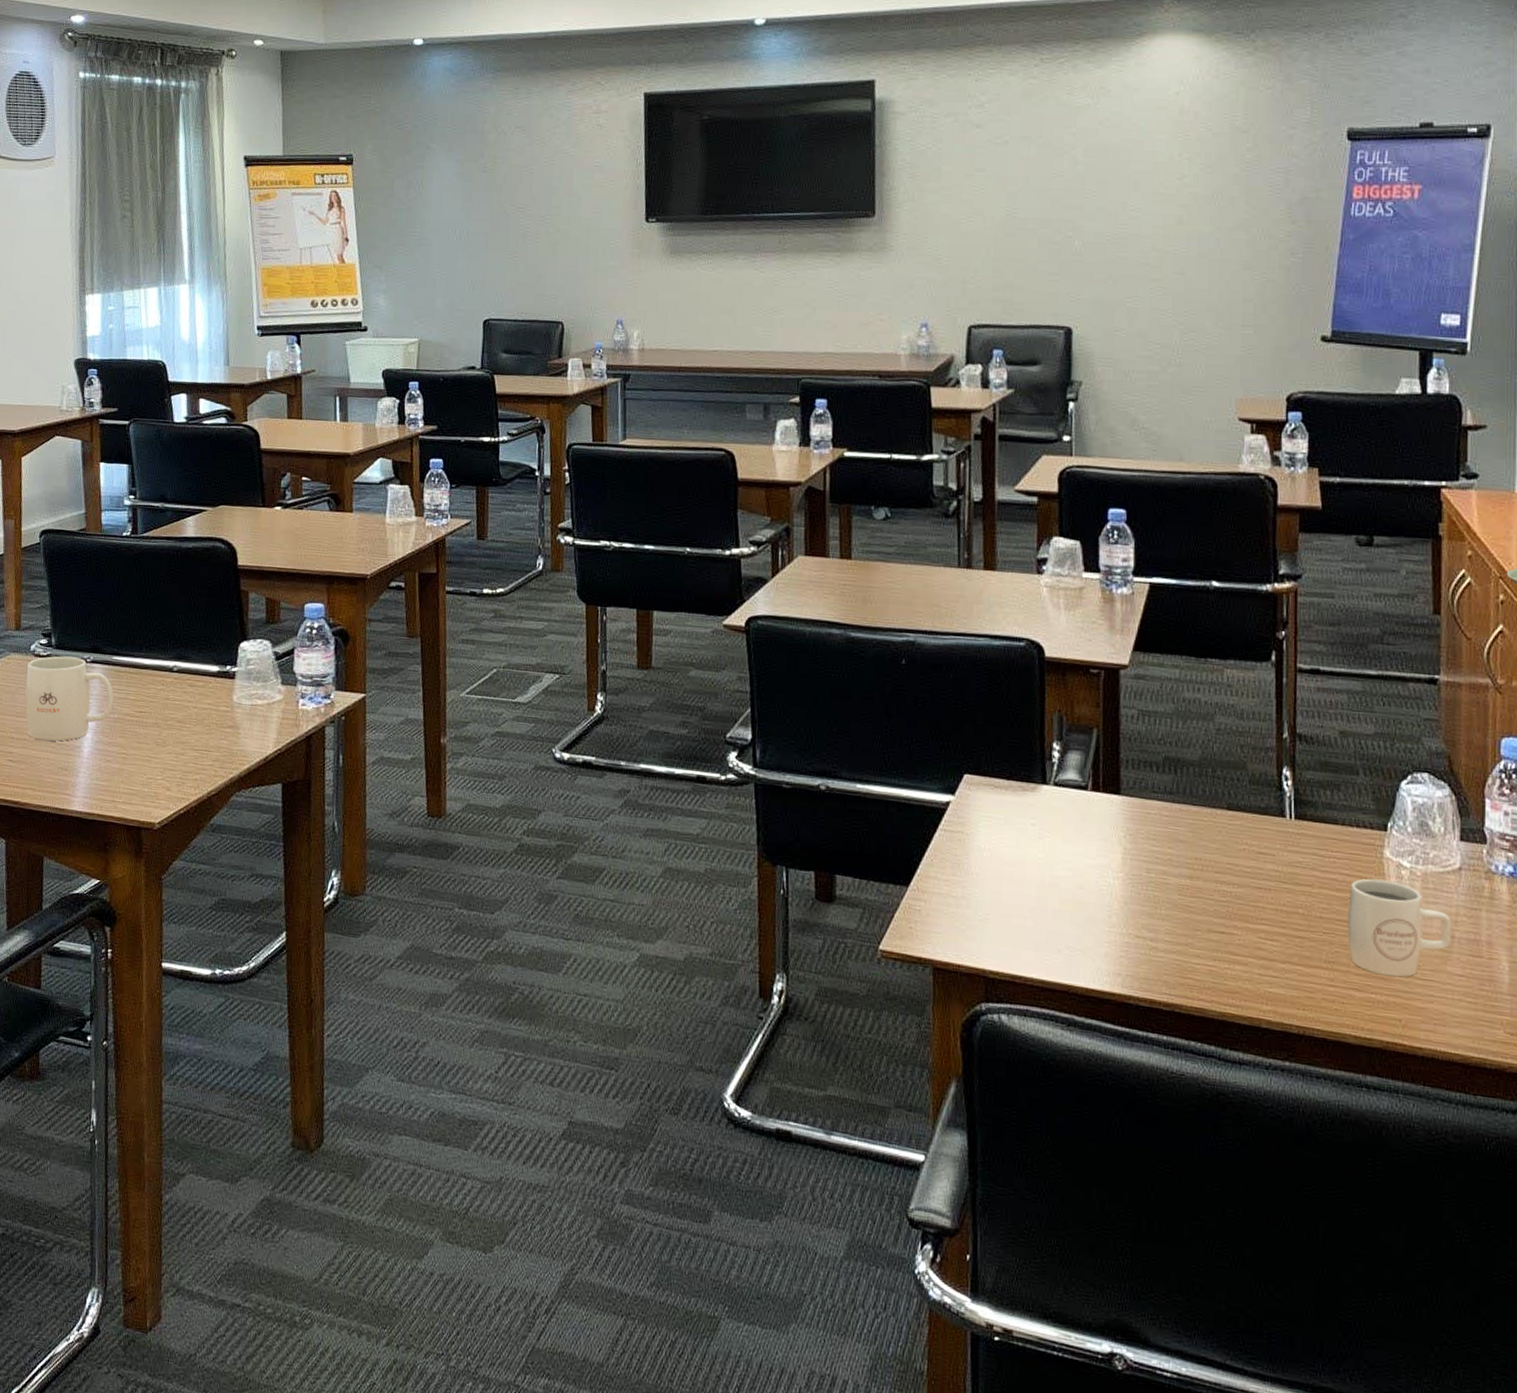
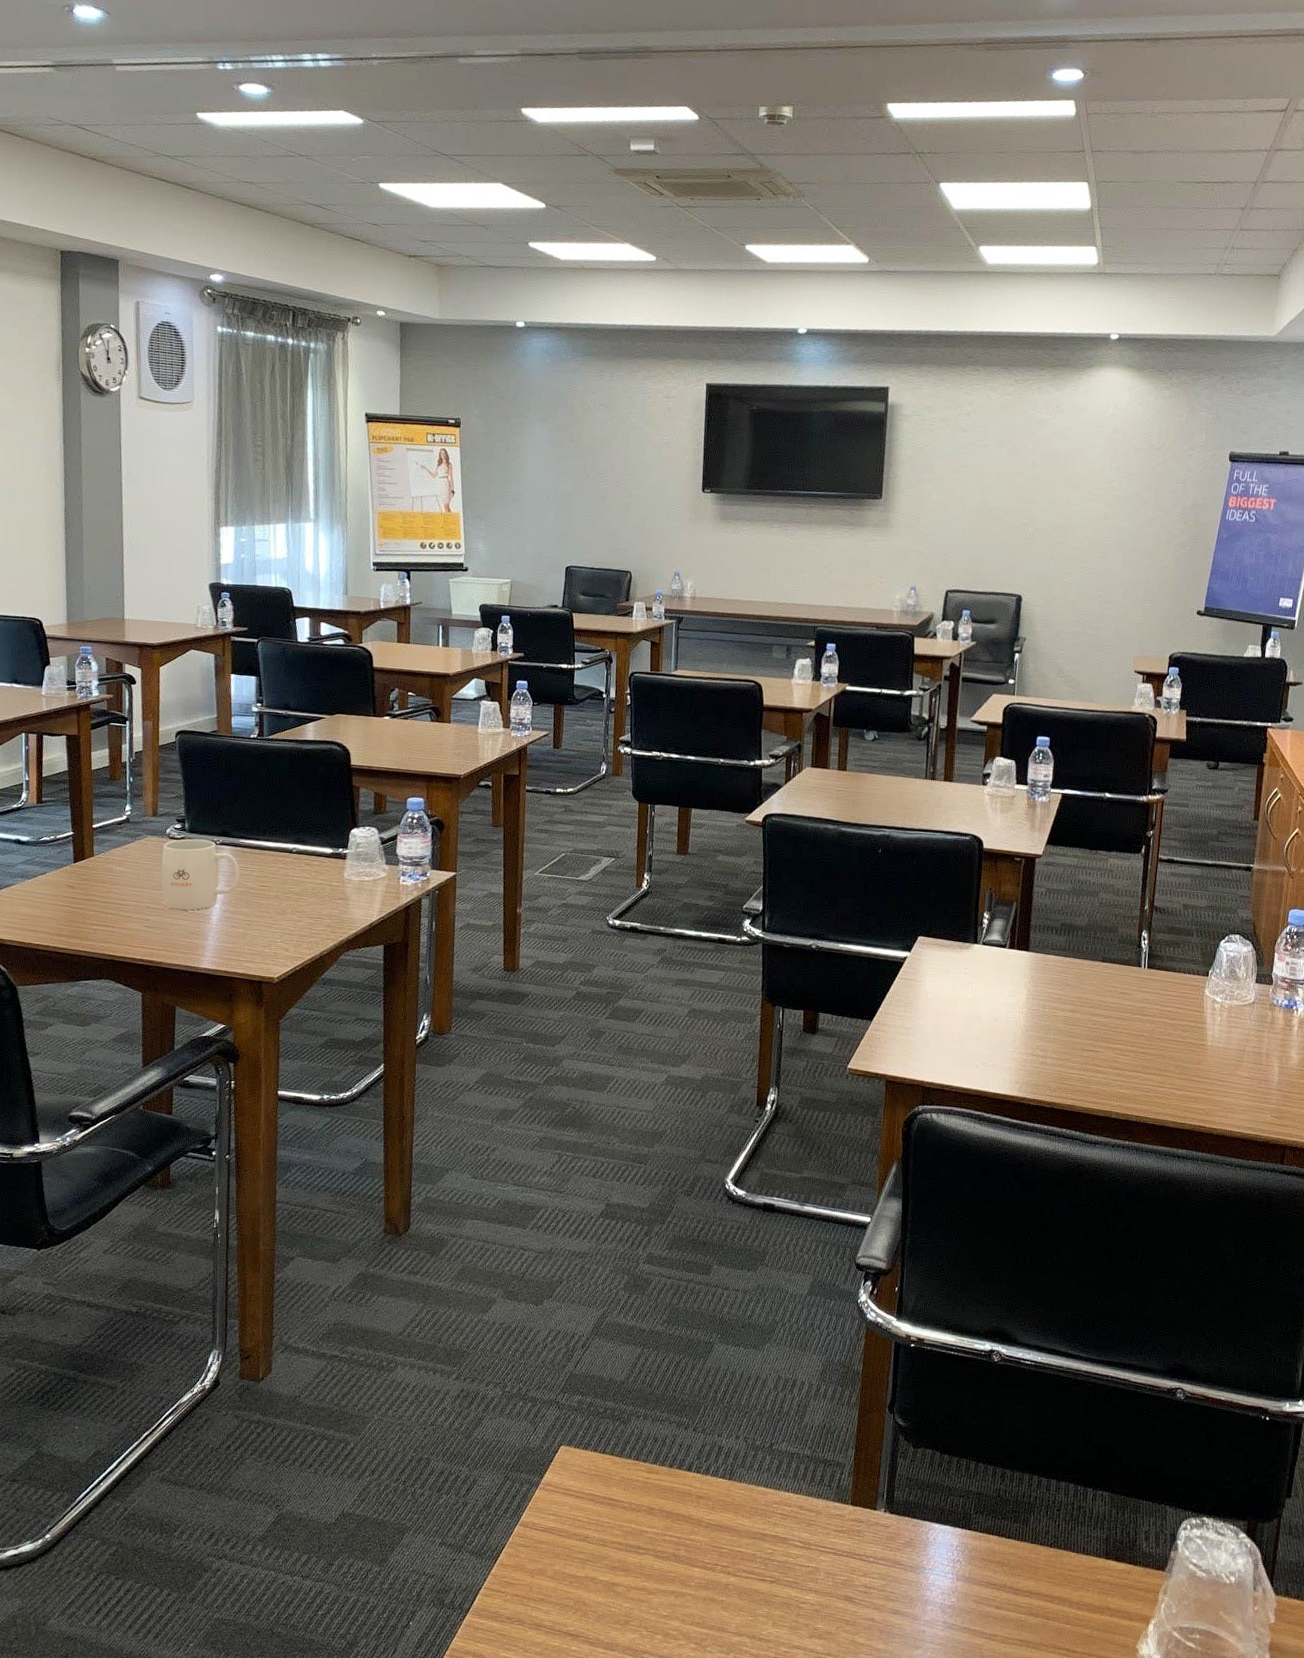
mug: present [1347,878,1452,978] -> none [1175,1010,1245,1080]

